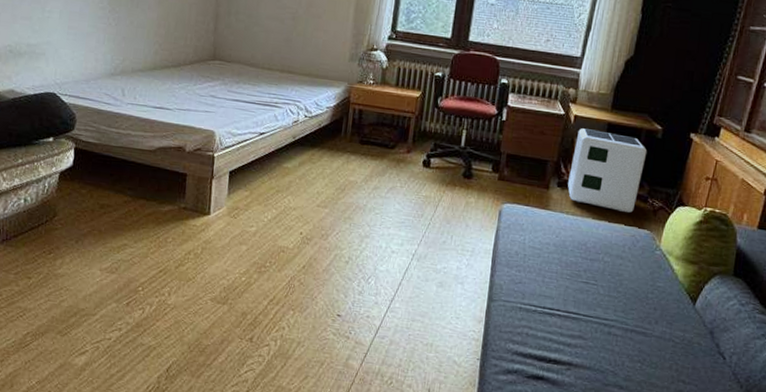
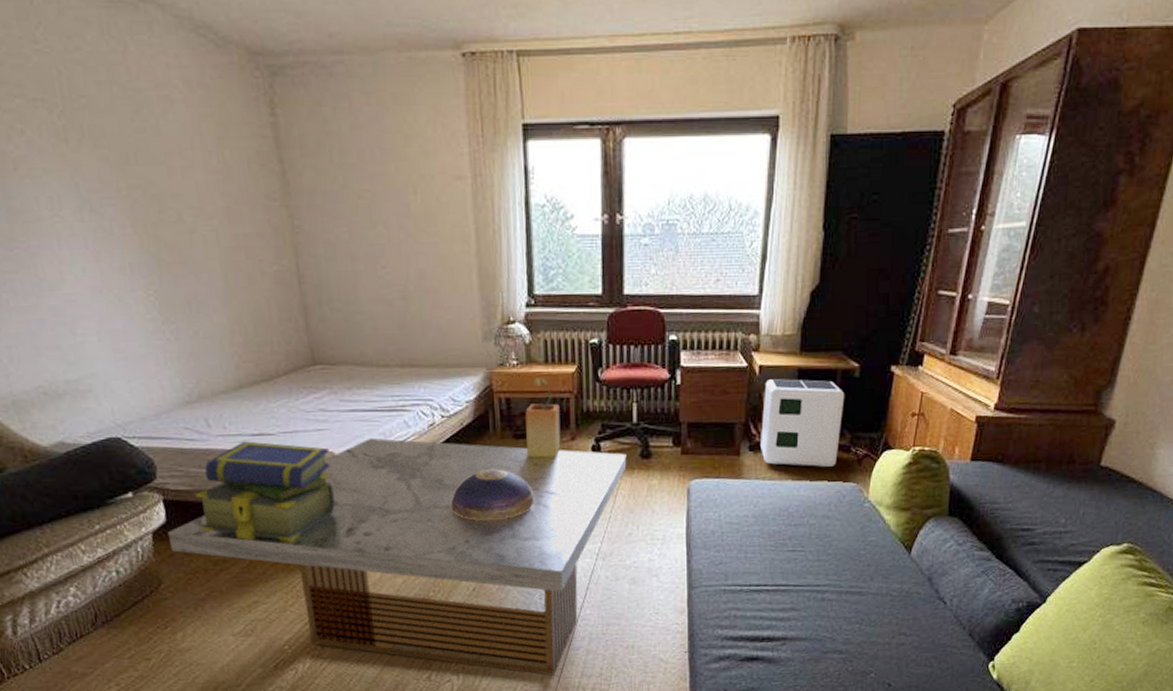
coffee table: none [71,125,451,358] -> present [167,438,627,676]
stack of books: none [96,111,211,199] -> present [195,441,335,542]
decorative bowl: none [298,165,369,210] -> present [450,469,535,520]
potted plant: none [368,97,402,165] -> present [525,377,561,458]

